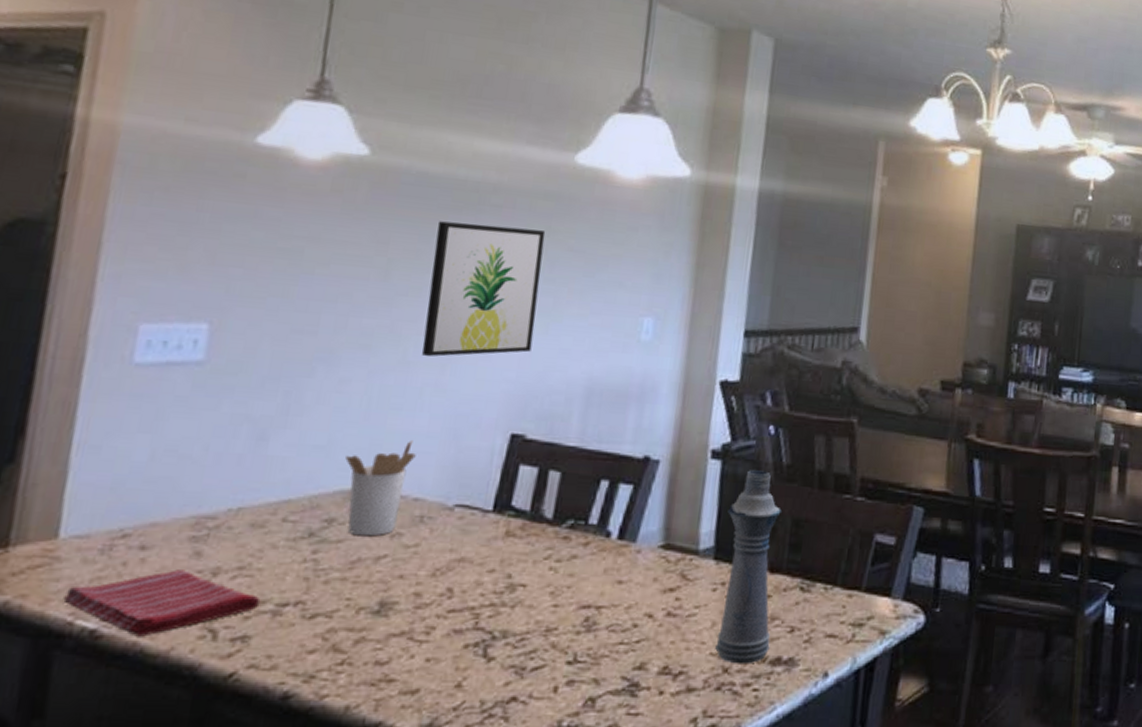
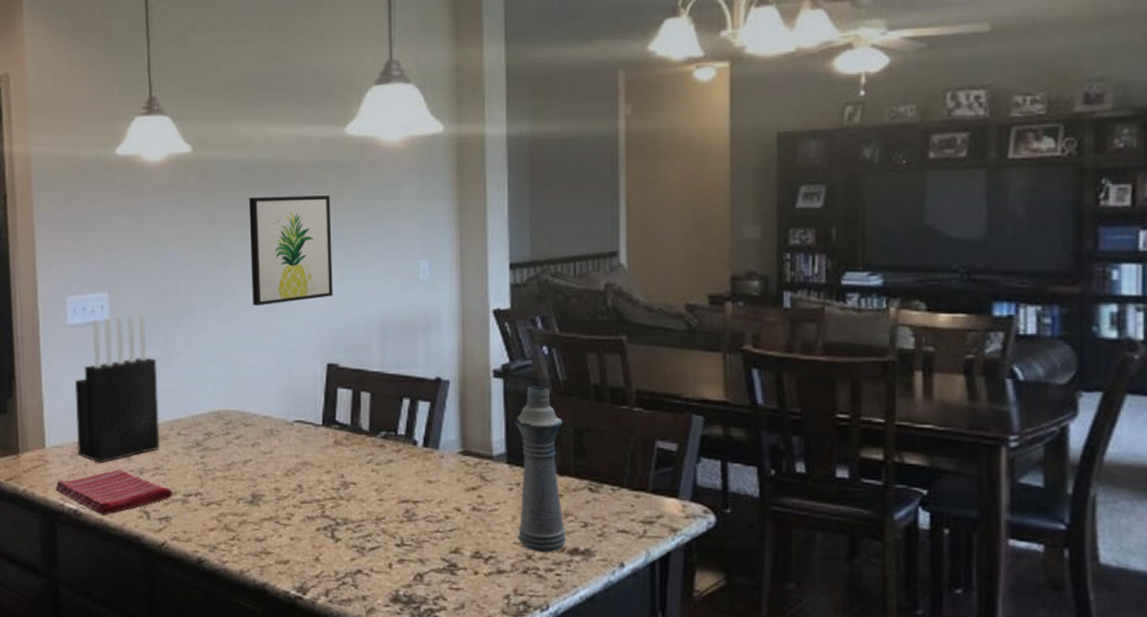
knife block: none [113,355,268,562] -> present [74,313,160,464]
utensil holder: present [345,441,416,537] -> none [212,372,260,446]

